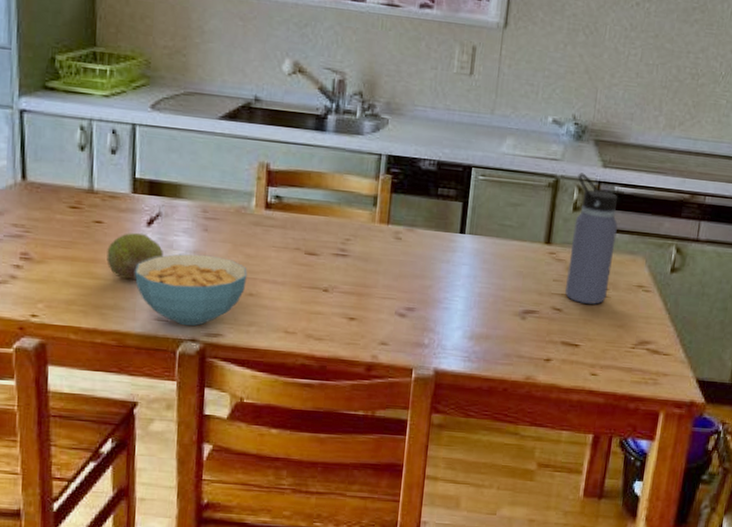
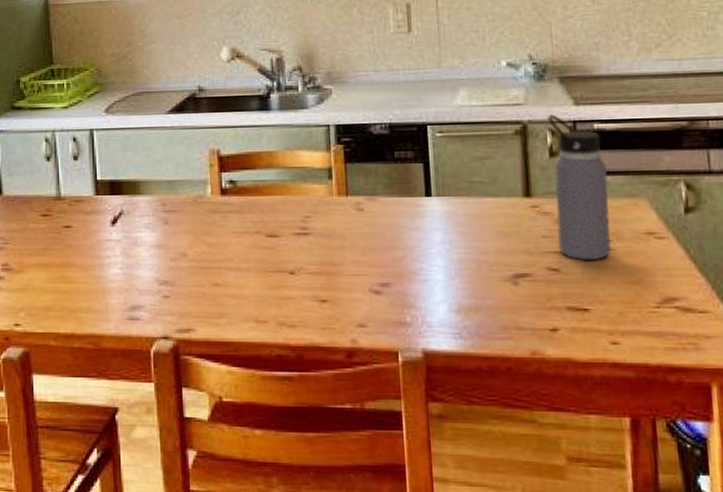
fruit: present [106,232,163,280] -> none [77,233,129,281]
cereal bowl: present [135,254,247,326] -> none [105,248,211,323]

